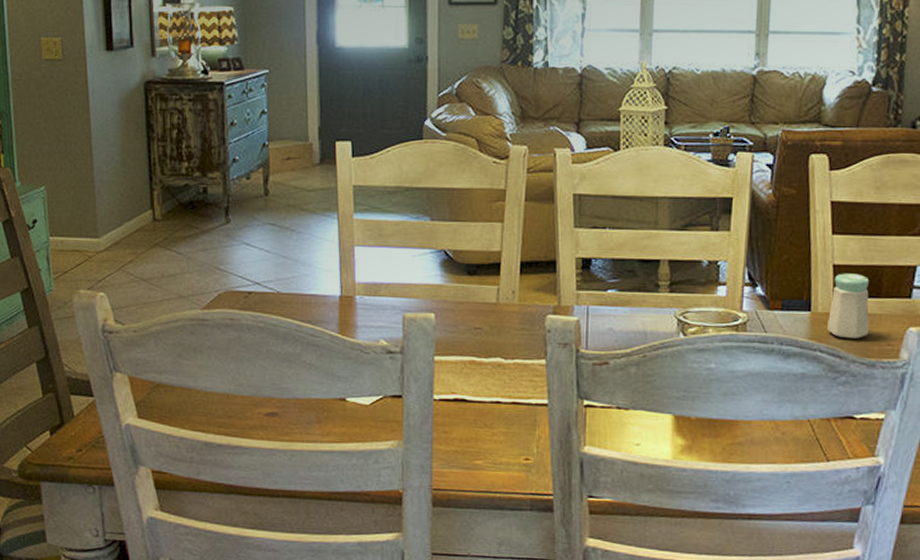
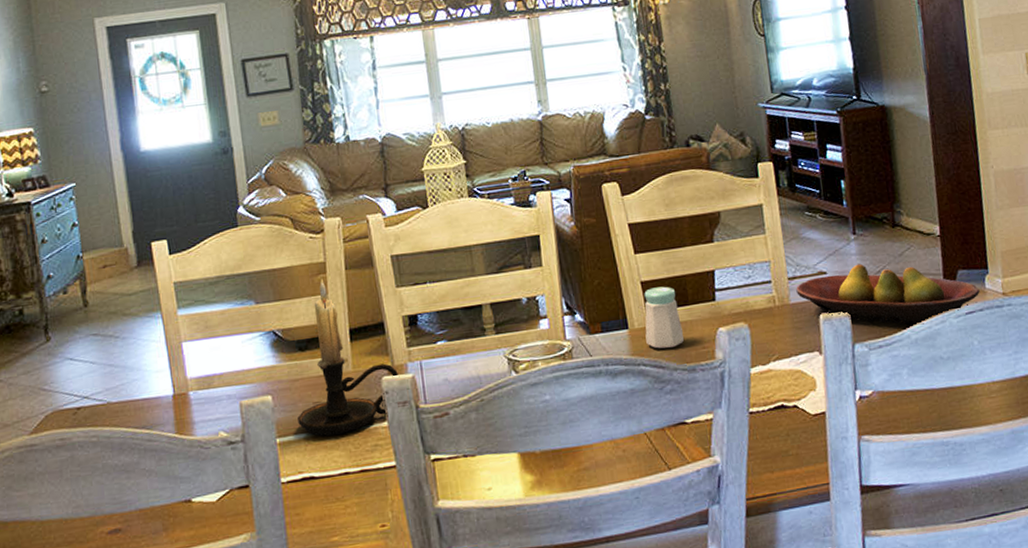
candle holder: none [457,207,565,364] -> present [298,279,400,436]

